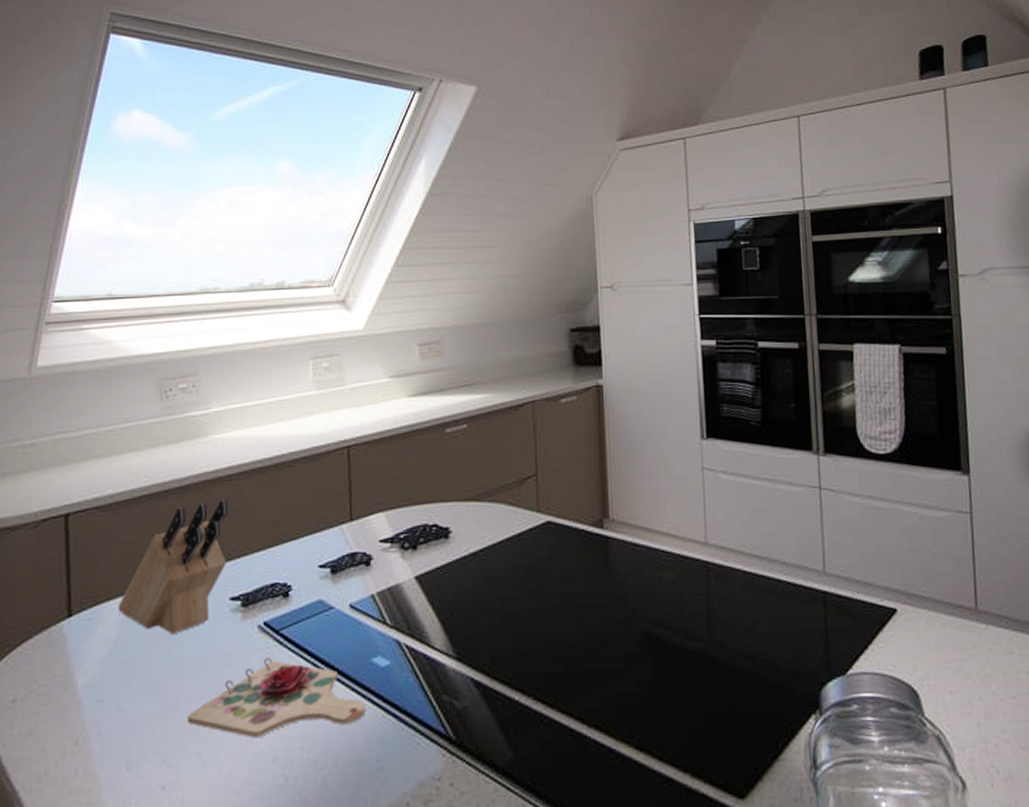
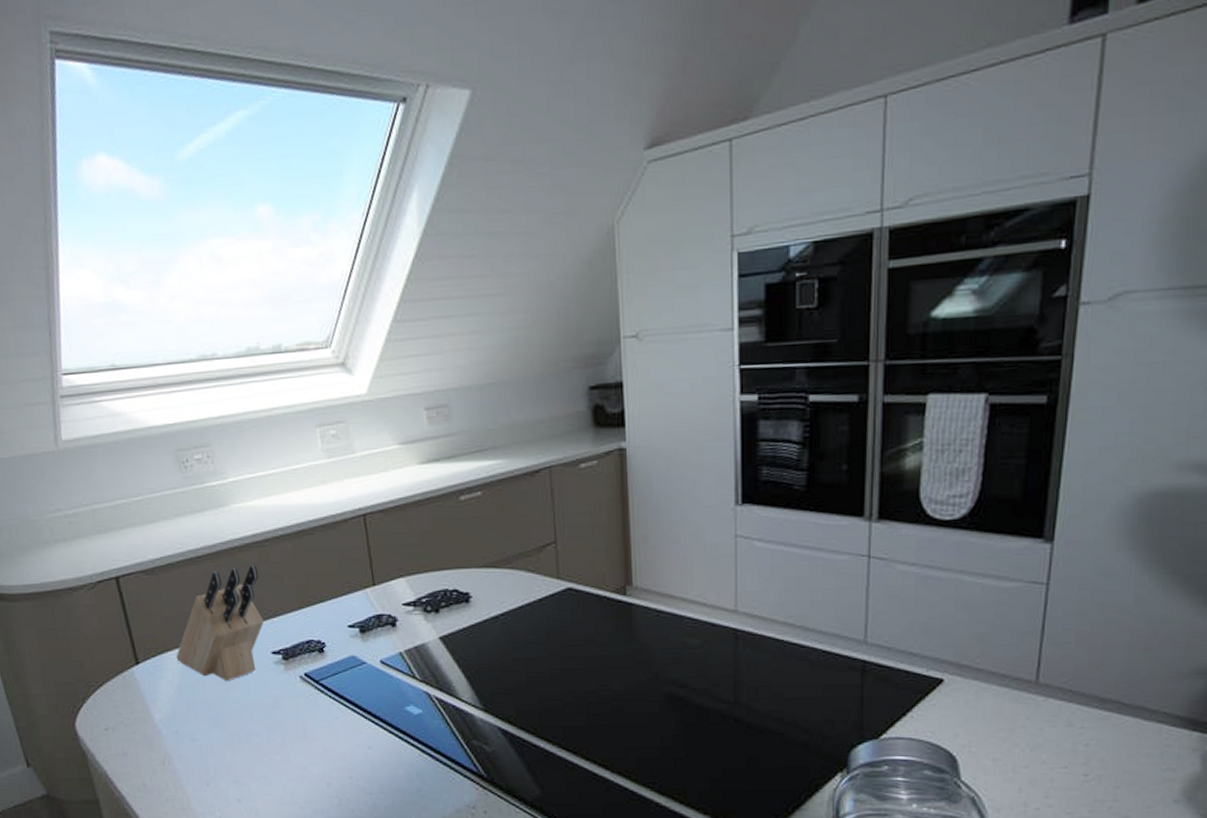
cutting board: present [187,658,366,739] -> none [250,703,404,768]

